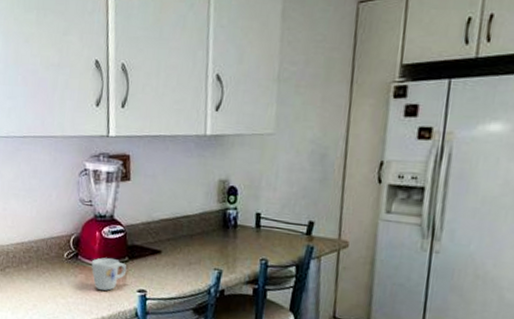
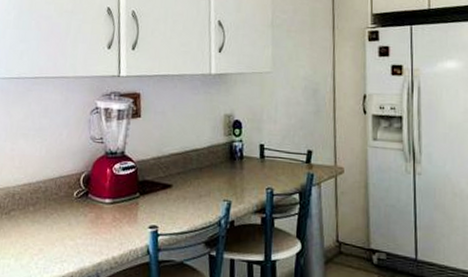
mug: present [91,257,127,291] -> none [101,195,138,229]

